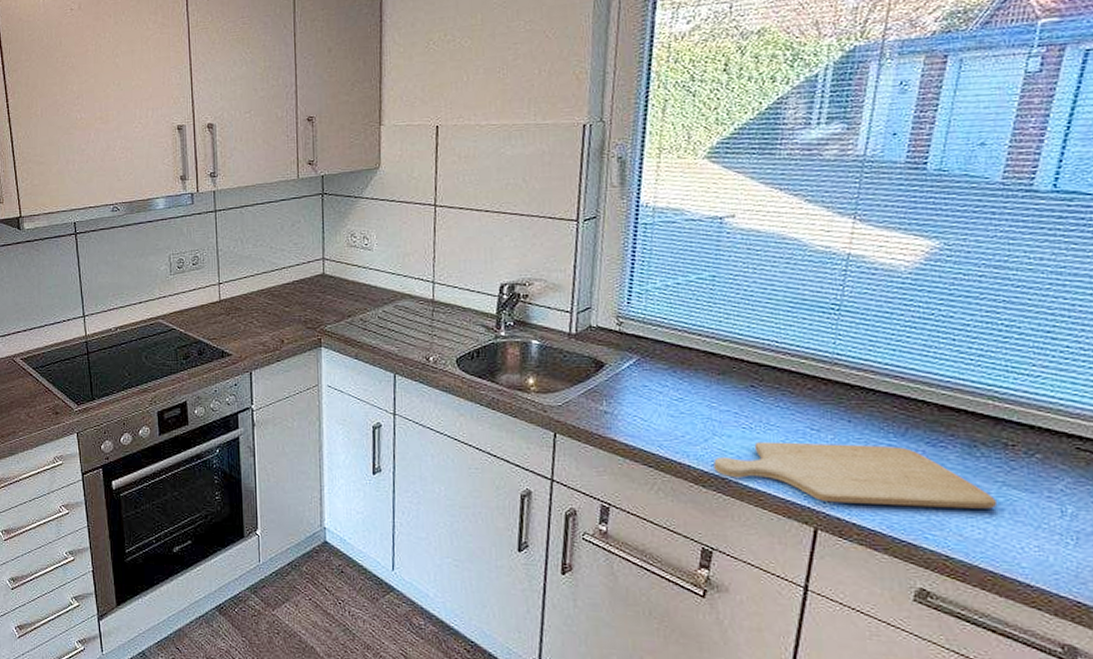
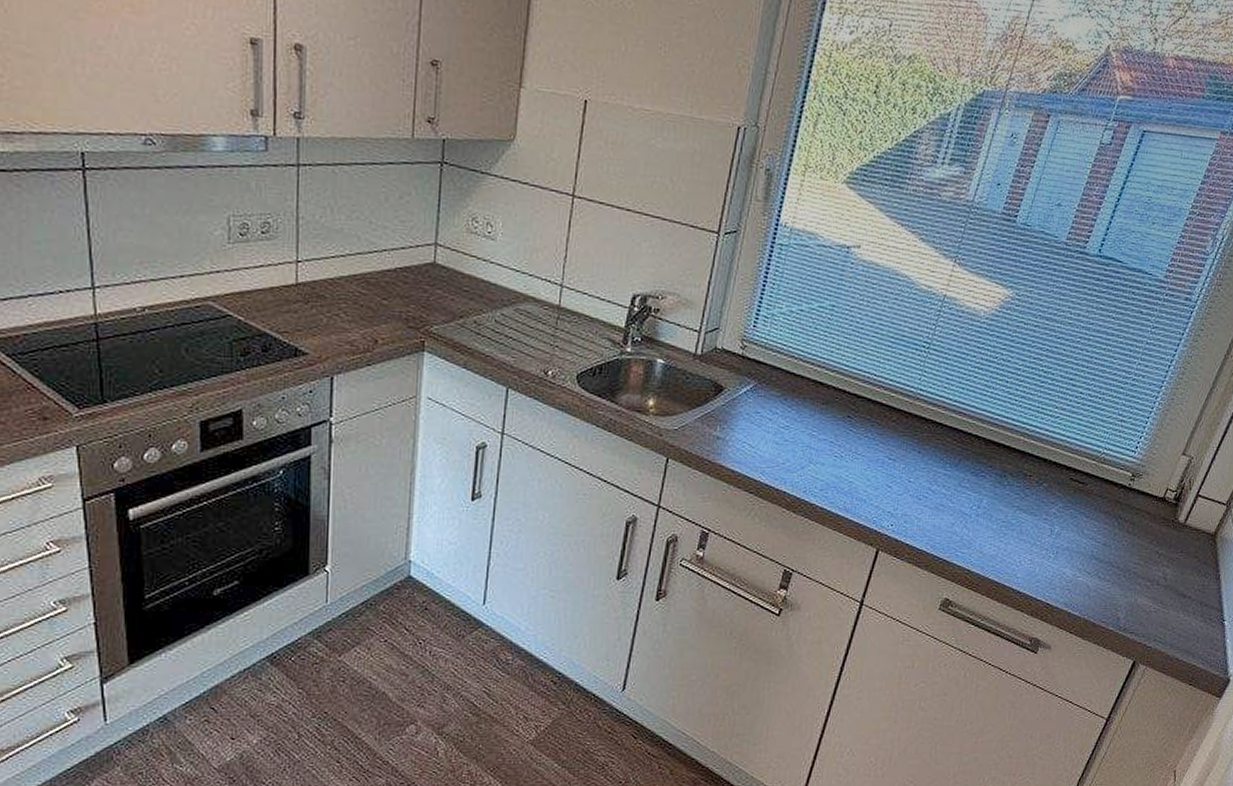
chopping board: present [713,441,998,509] -> none [805,469,1011,530]

